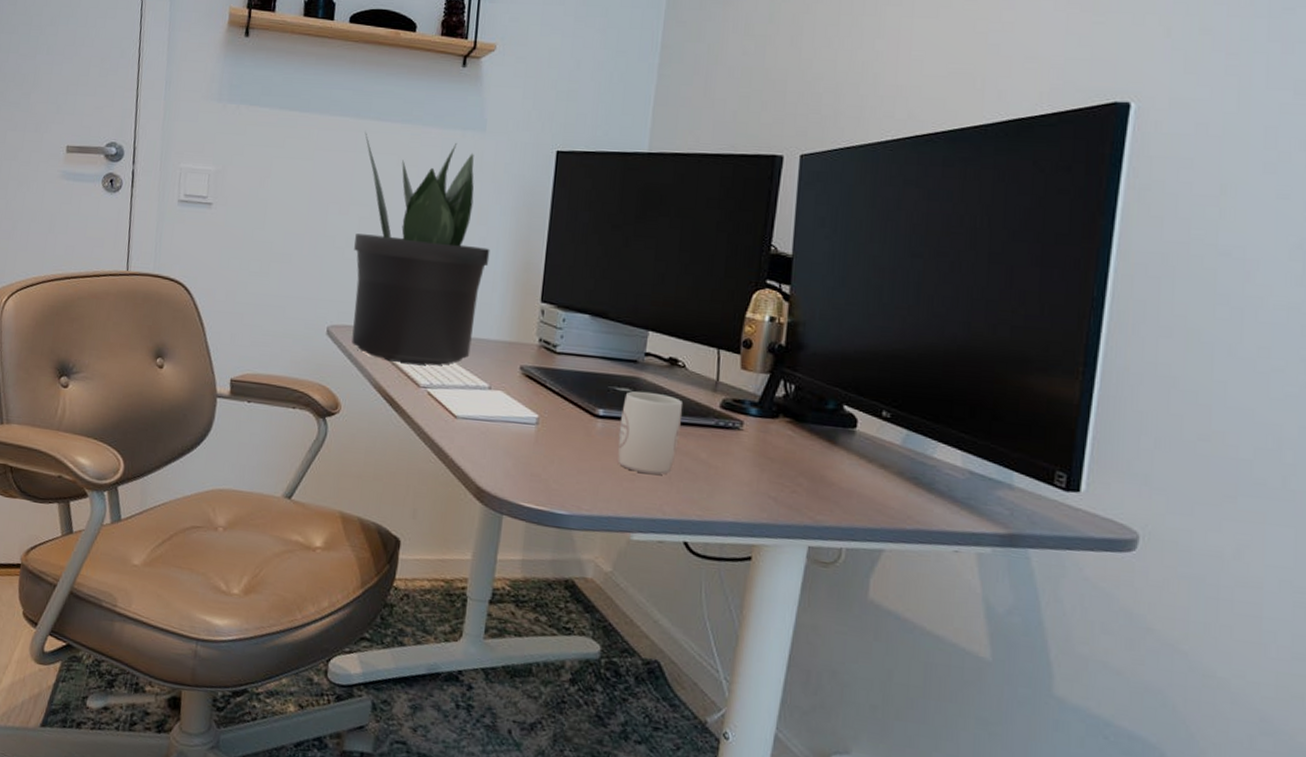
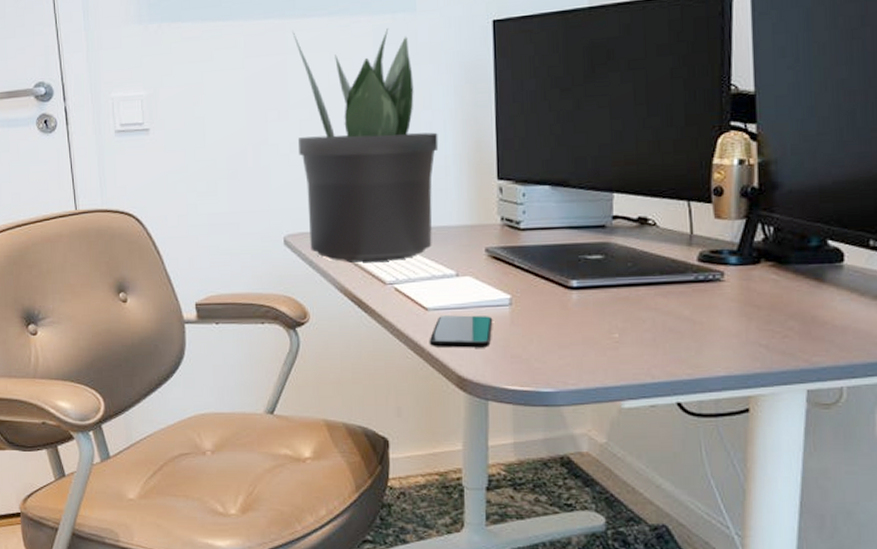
smartphone: none [453,425,518,463] -> present [429,315,493,348]
mug: present [617,391,684,475] -> none [595,255,660,340]

